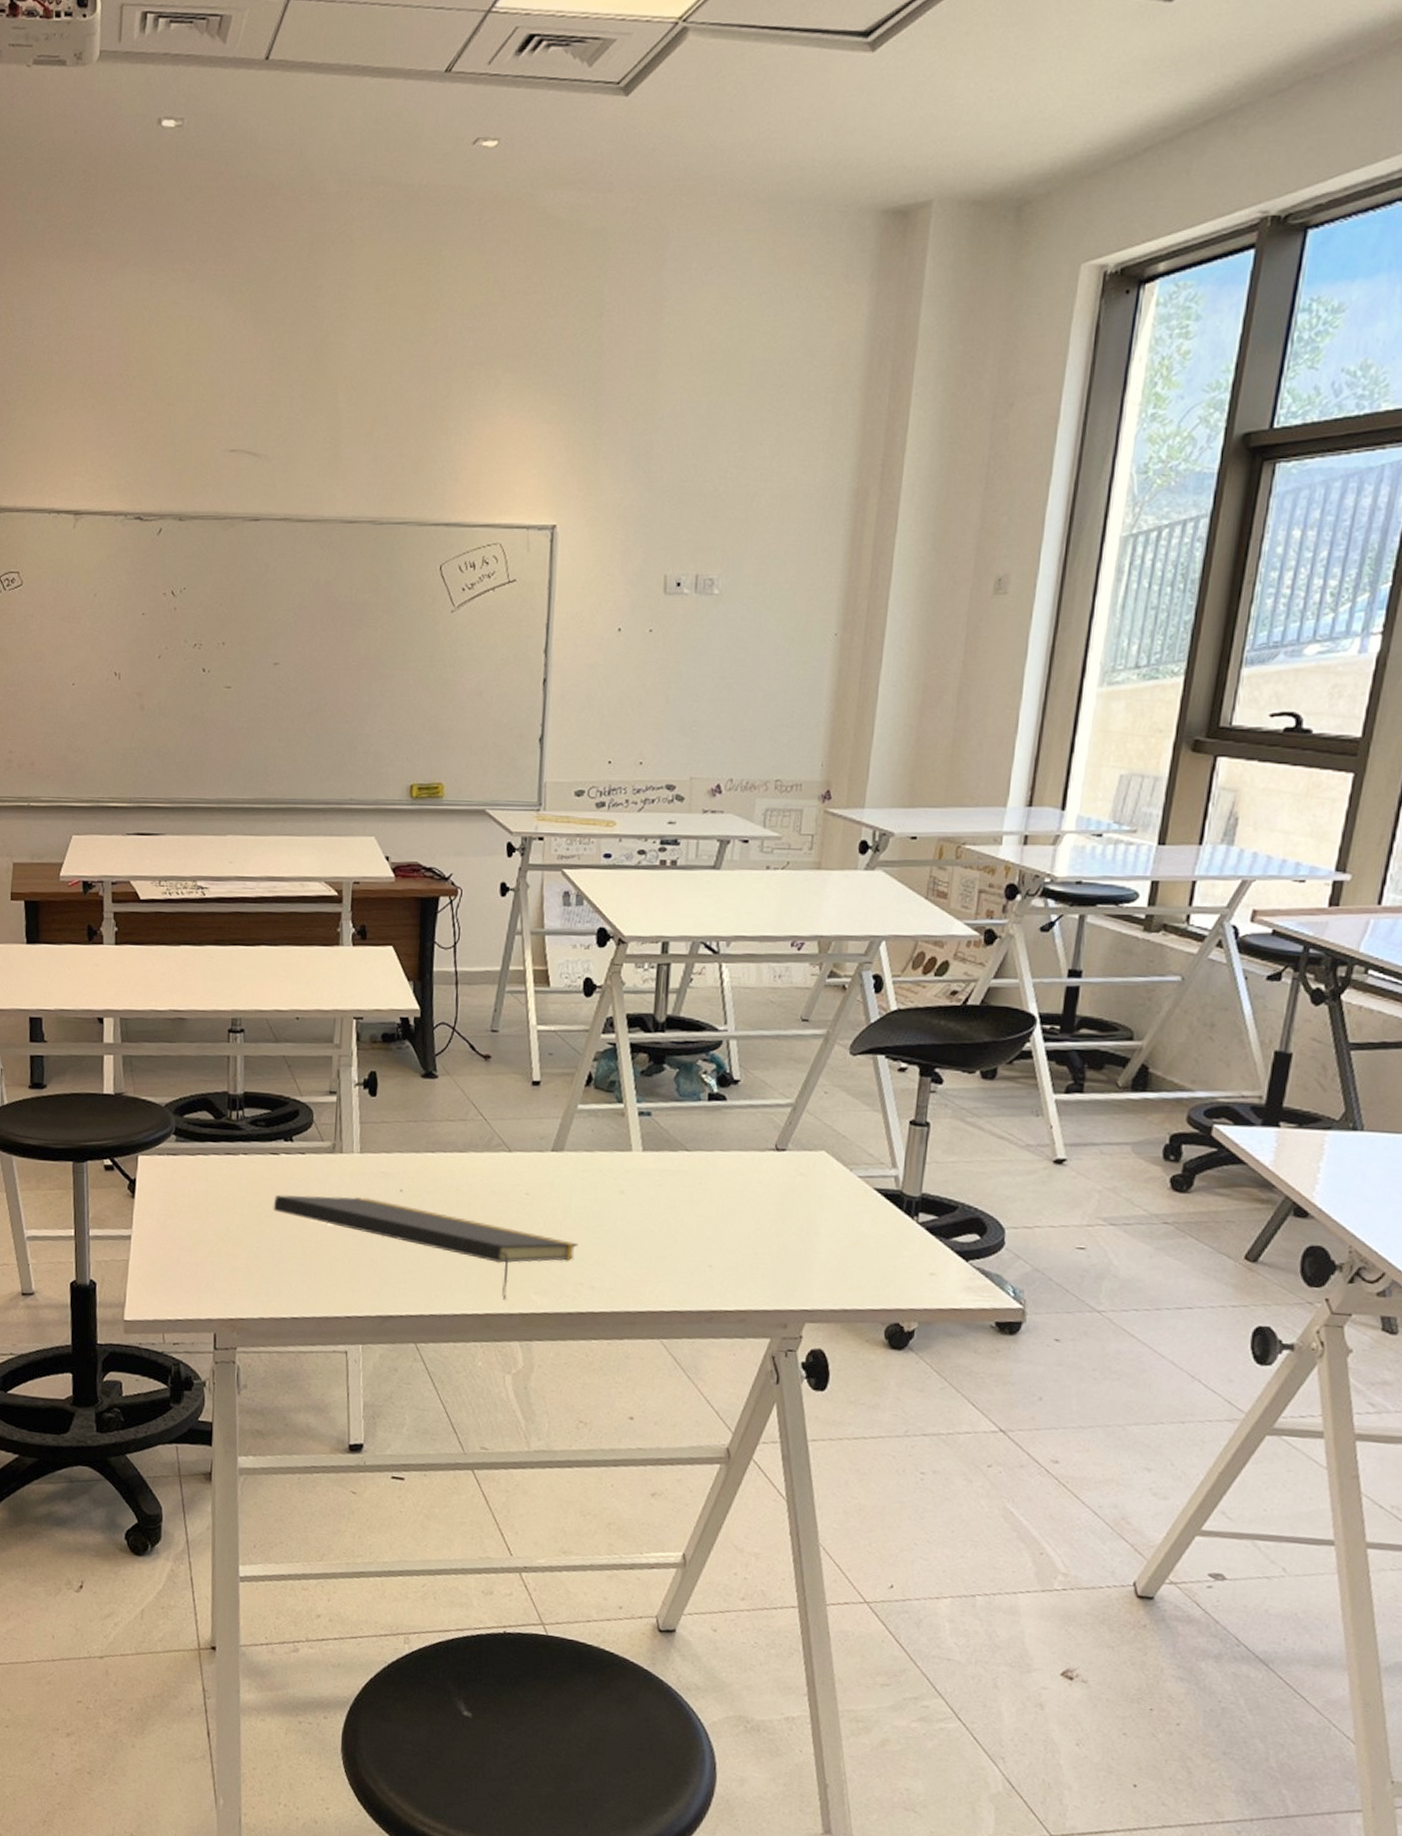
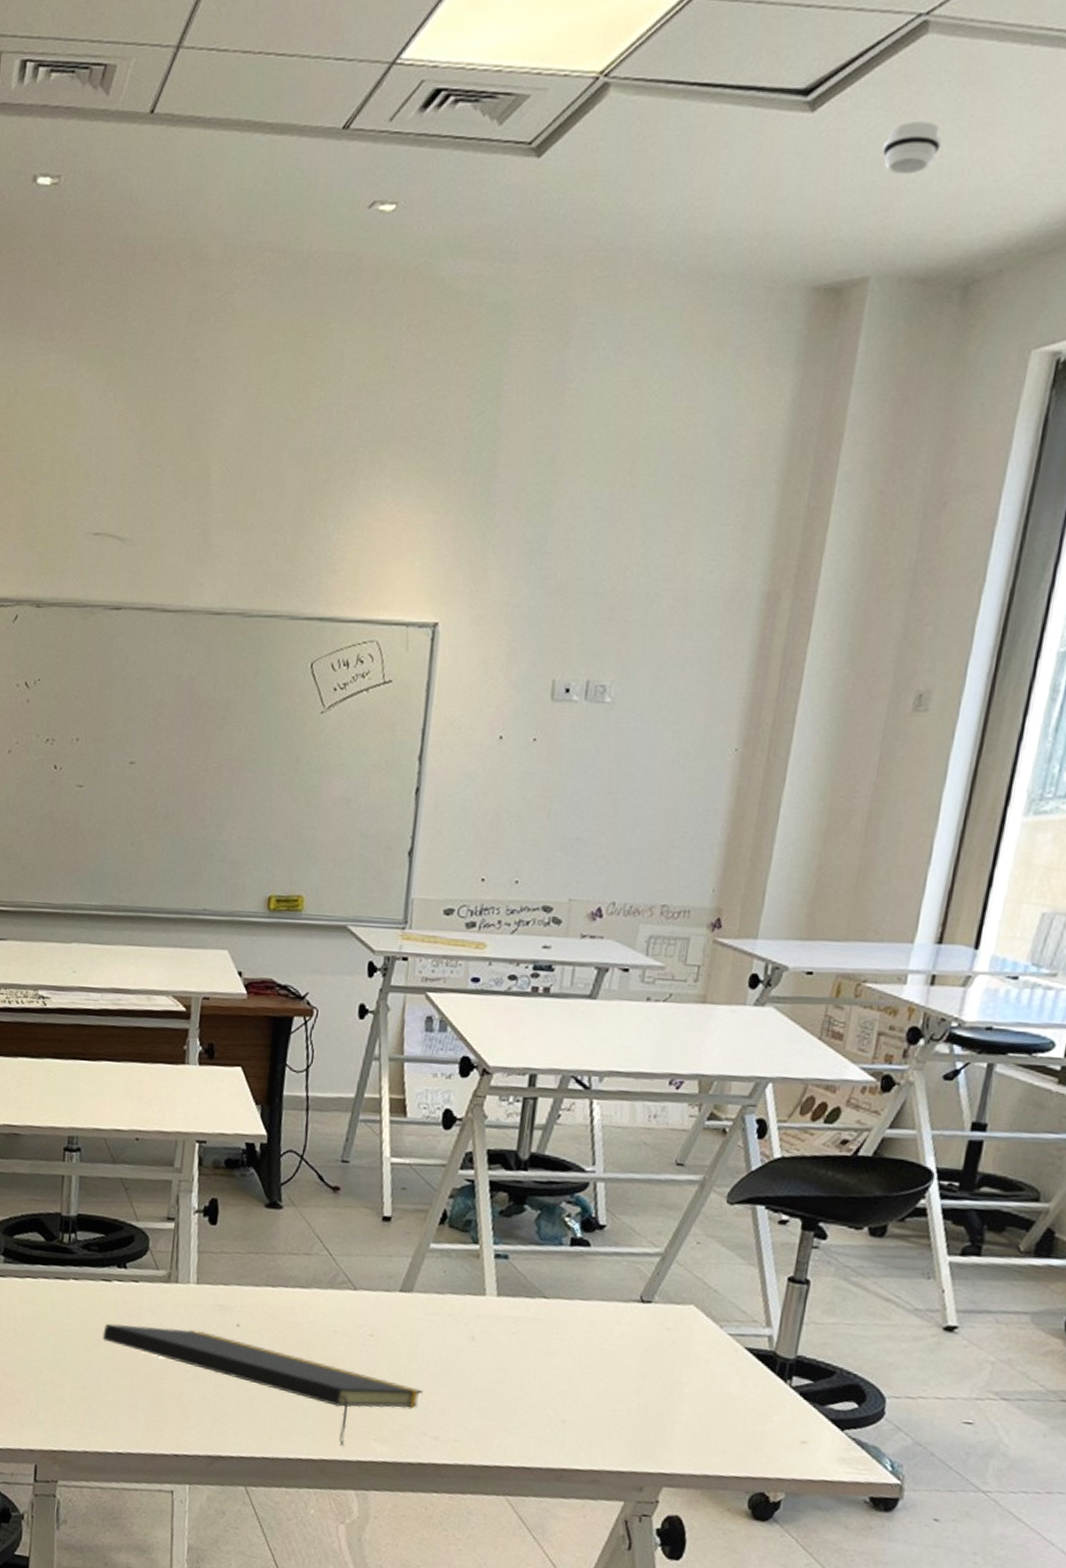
smoke detector: none [937,59,990,108] -> present [882,121,942,175]

